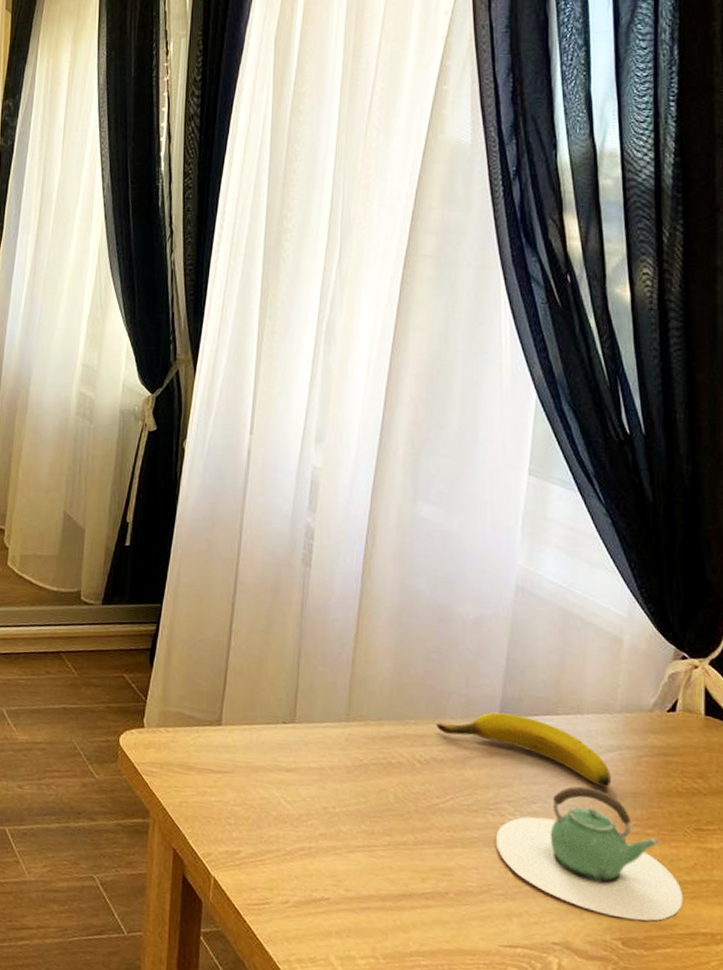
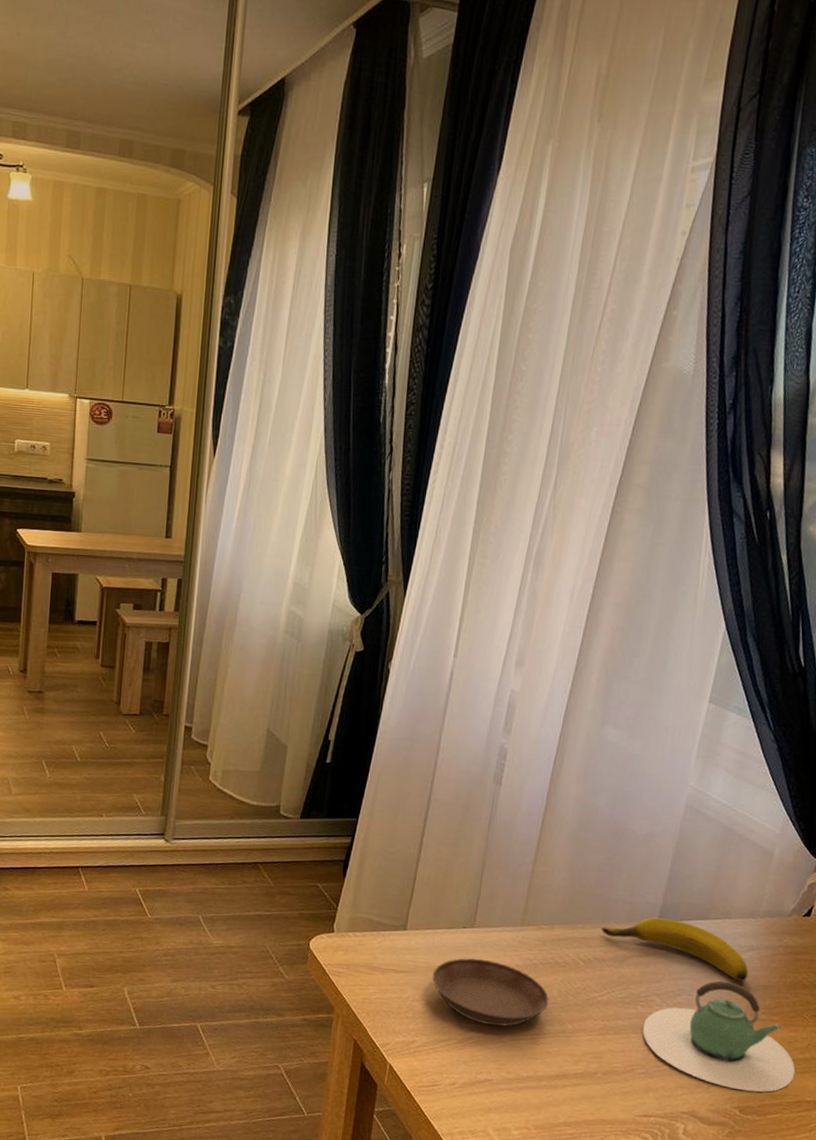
saucer: none [253,757,386,836] -> present [432,958,549,1027]

